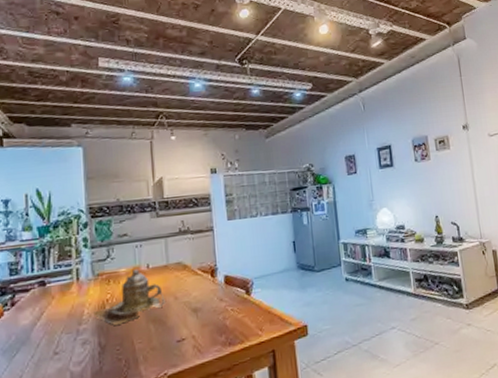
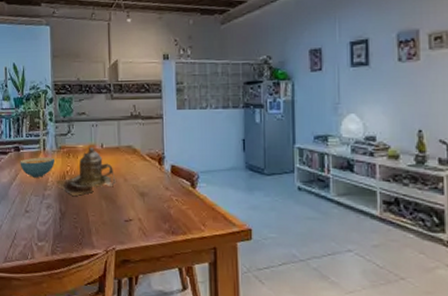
cereal bowl: none [46,286,91,313] -> present [20,157,54,178]

